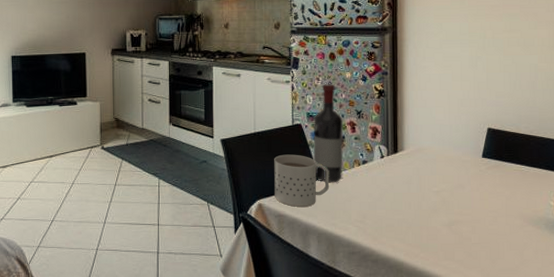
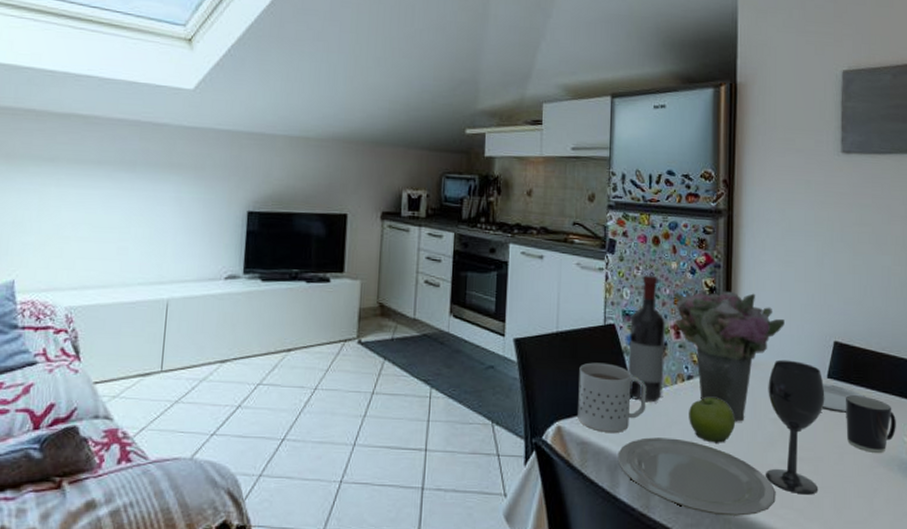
plate: none [308,209,440,267] -> present [617,437,776,516]
flower bouquet: none [347,92,444,196] -> present [672,289,785,423]
fruit: none [365,176,404,212] -> present [689,396,735,443]
wine glass: none [431,145,480,249] -> present [766,359,825,495]
plate: none [478,161,517,184] -> present [823,382,867,413]
mug: none [498,170,543,215] -> present [845,395,896,453]

